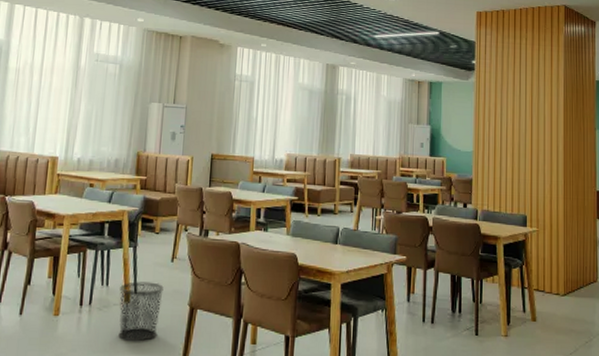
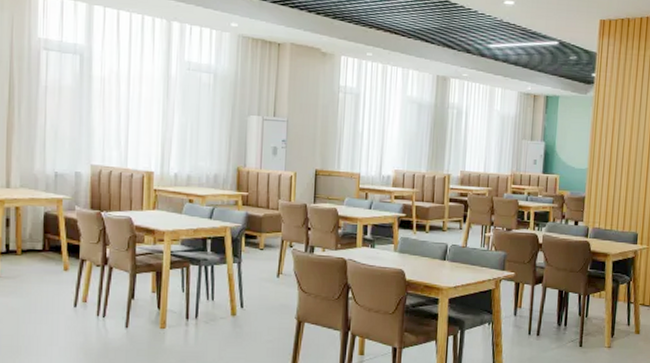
waste bin: present [118,281,164,342] -> none [226,296,270,353]

